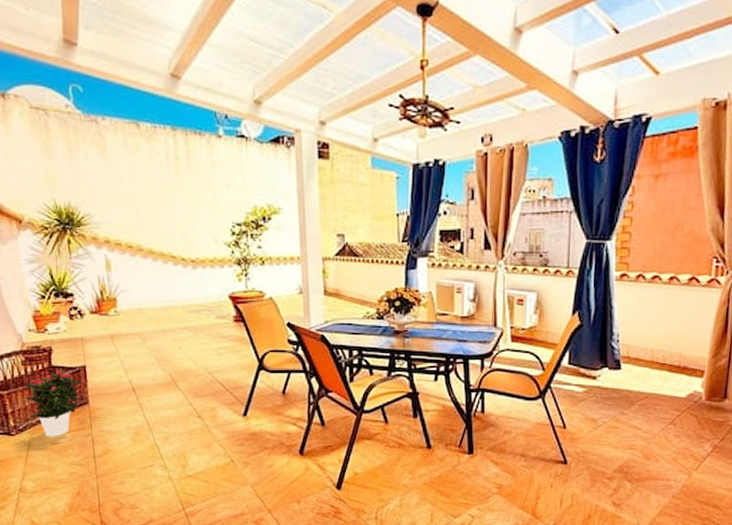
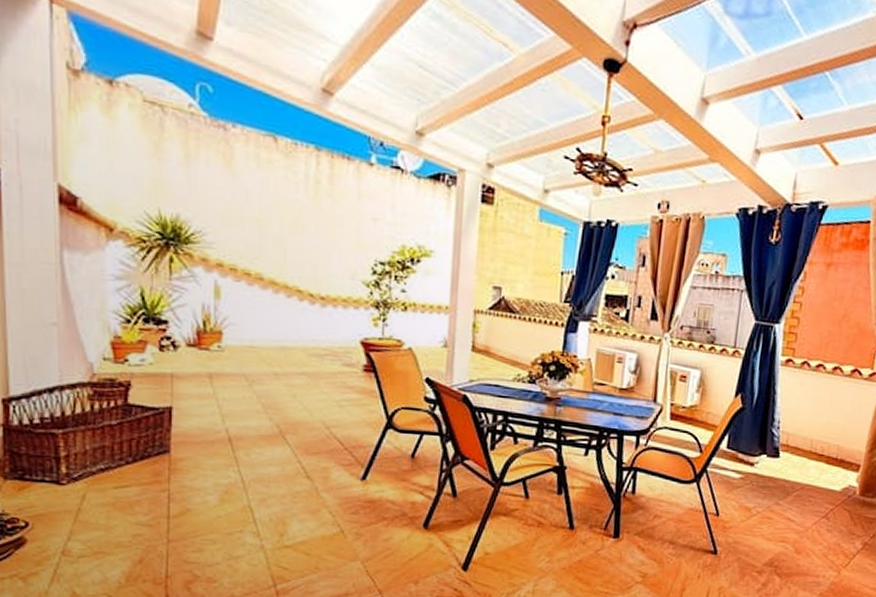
potted flower: present [25,369,79,437] -> none [87,409,161,490]

